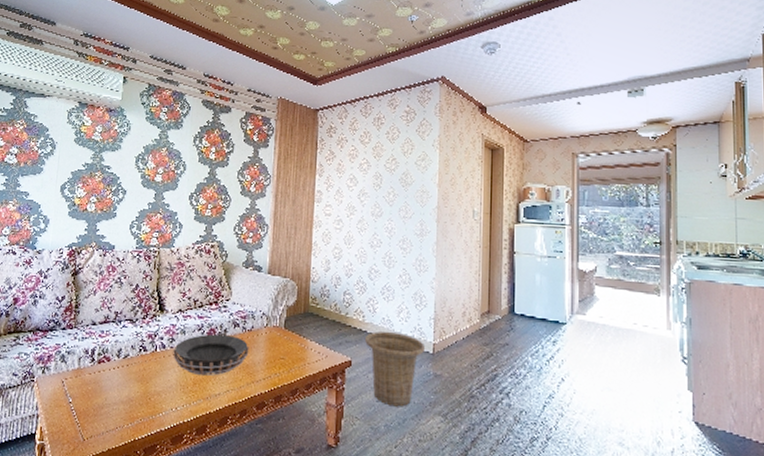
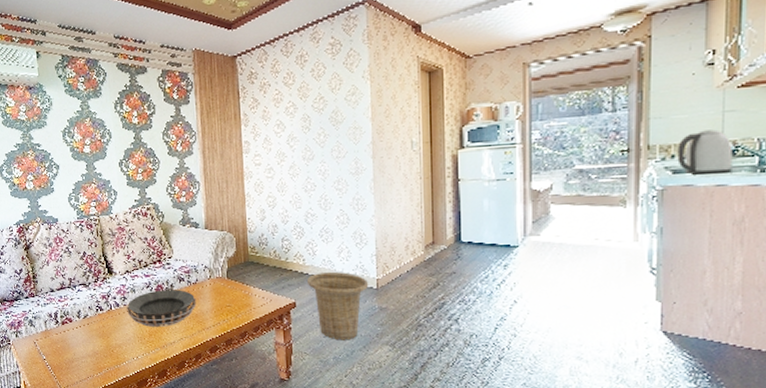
kettle: none [701,233,746,275] -> present [677,129,733,175]

